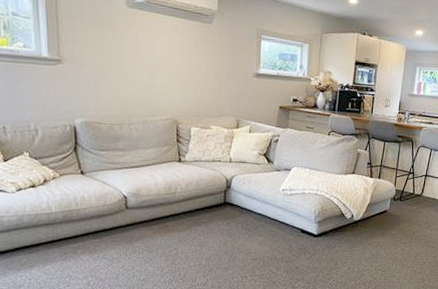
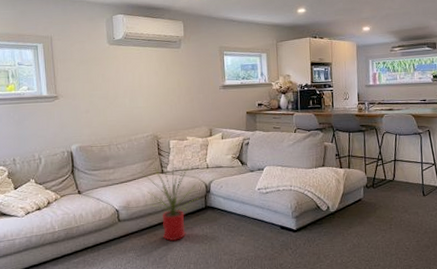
house plant: none [157,148,218,235] -> present [142,159,199,242]

